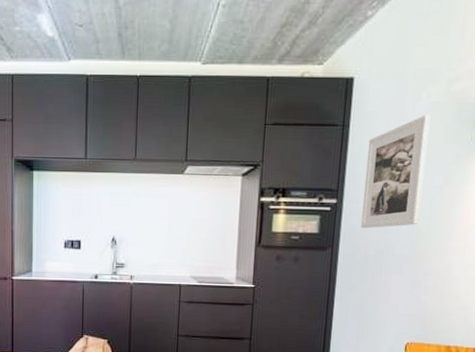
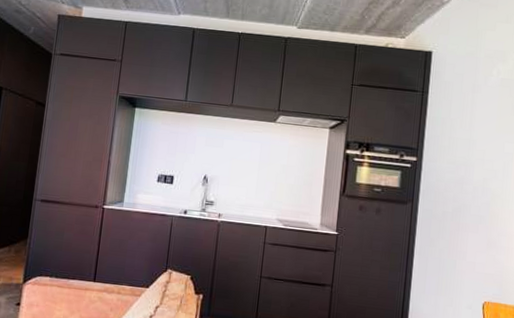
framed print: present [360,114,431,229] -> none [438,89,501,188]

